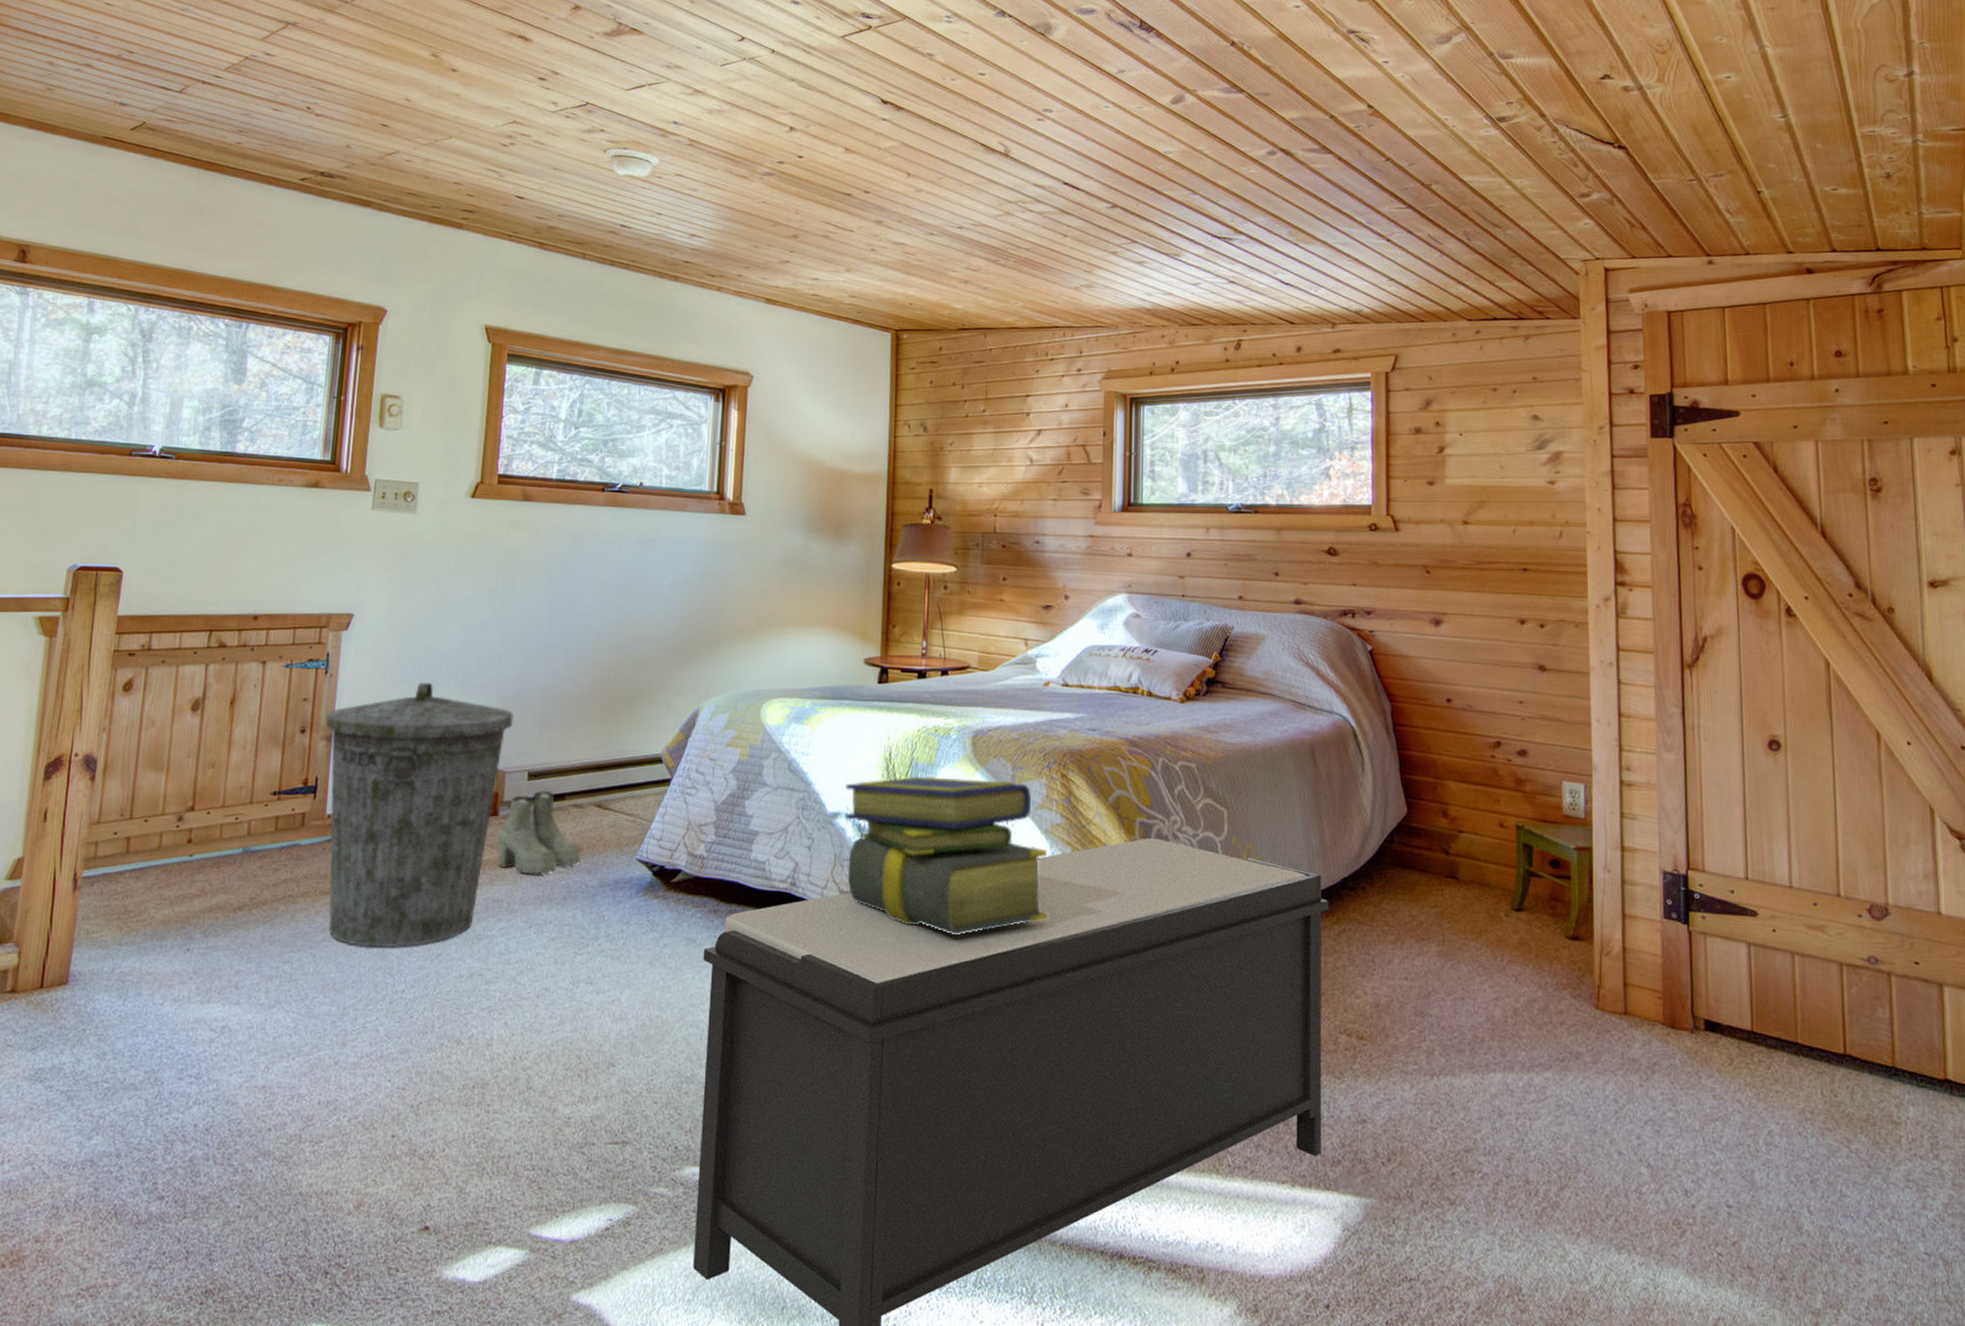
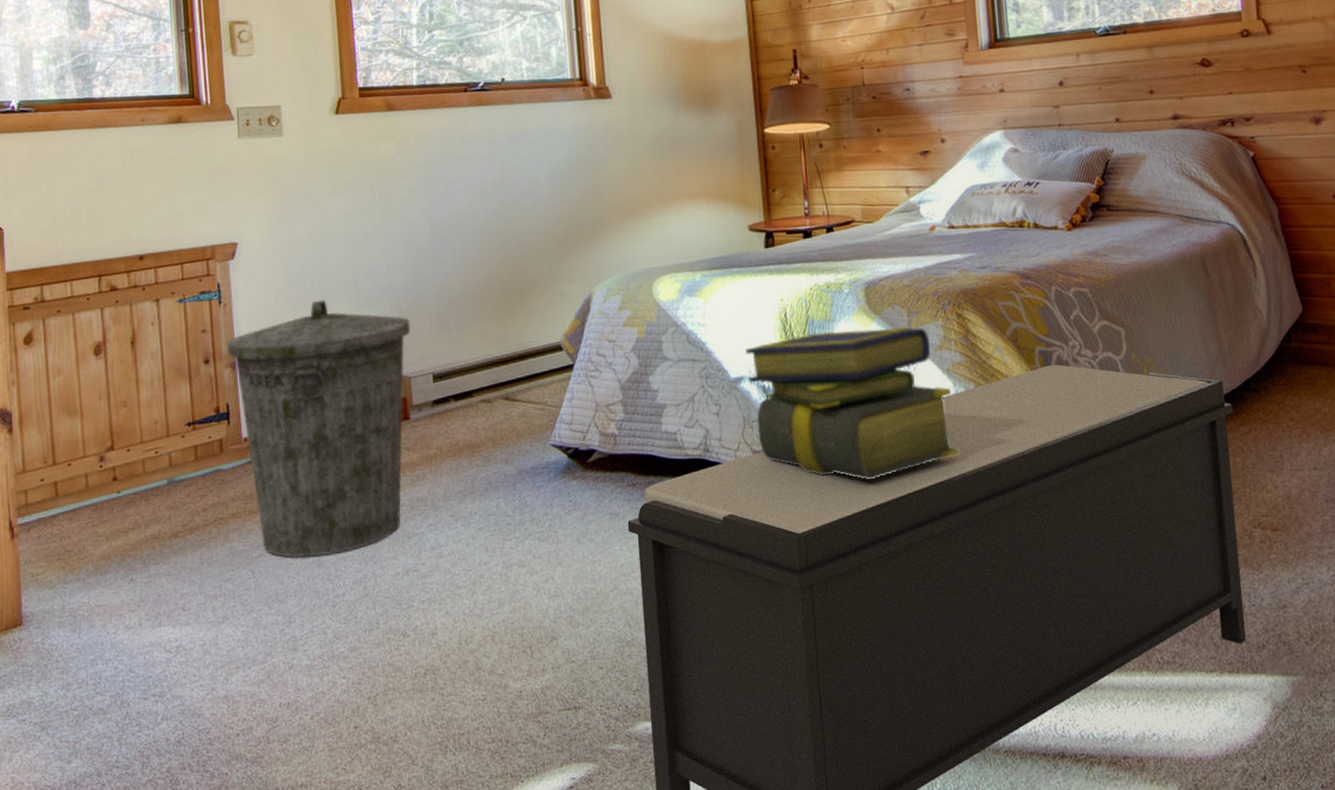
boots: present [497,790,581,875] -> none [412,389,496,471]

